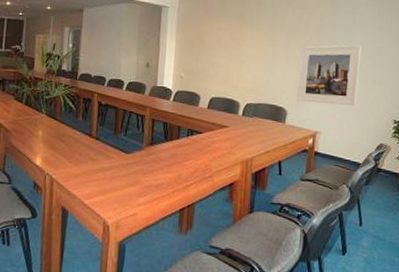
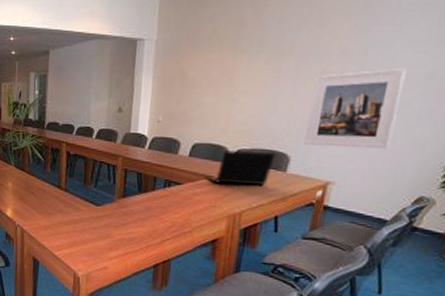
laptop: none [221,104,276,134] -> present [205,150,276,185]

